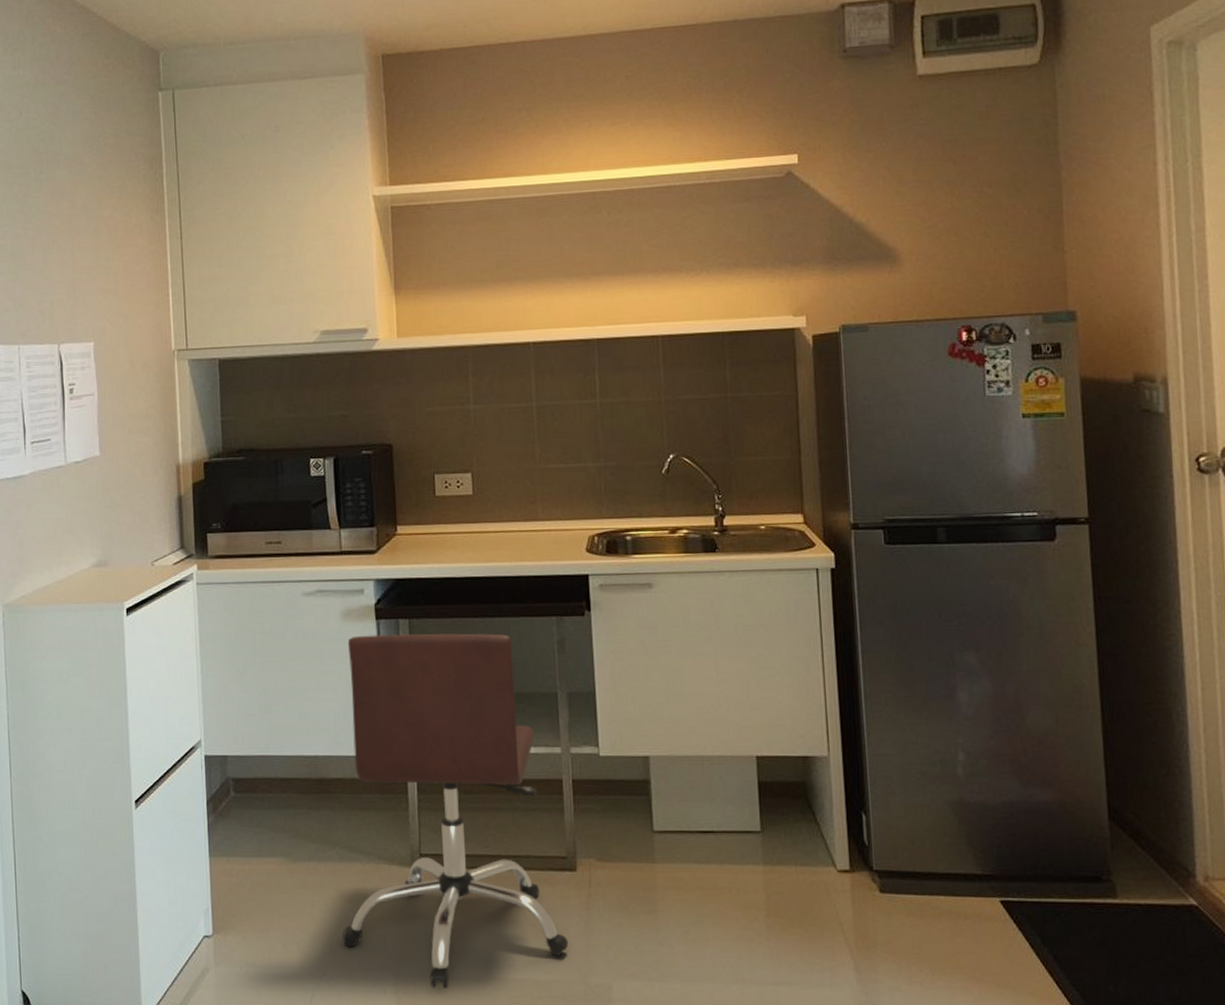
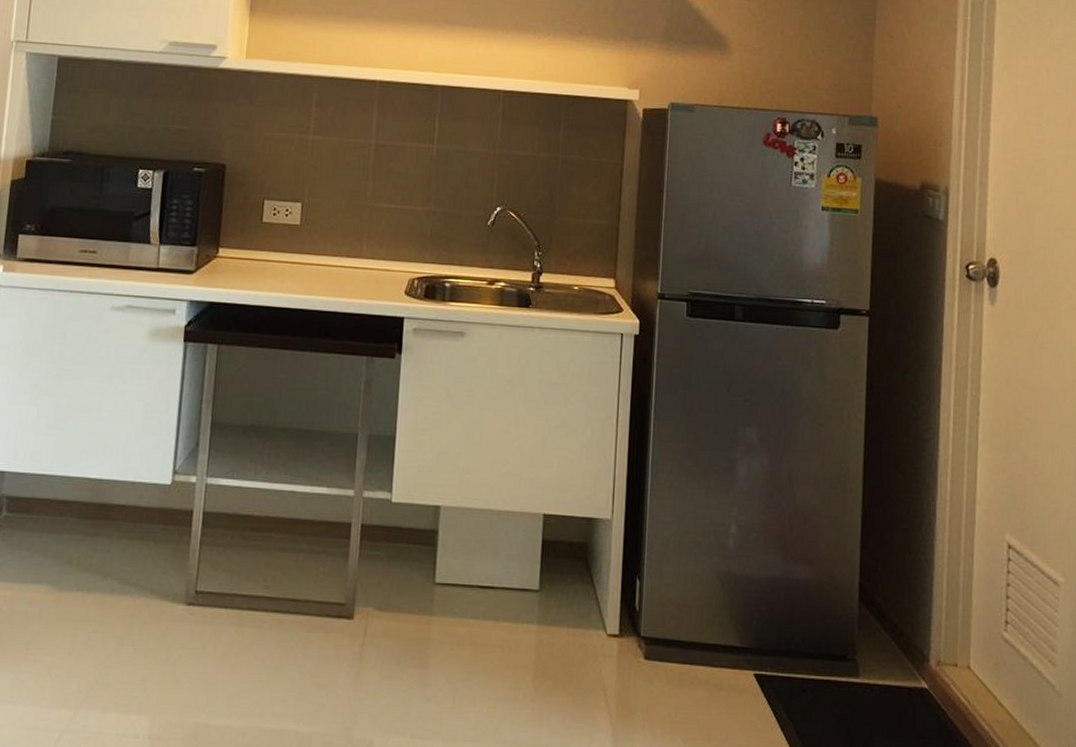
chair: present [342,633,569,988] -> none [100,356,336,736]

